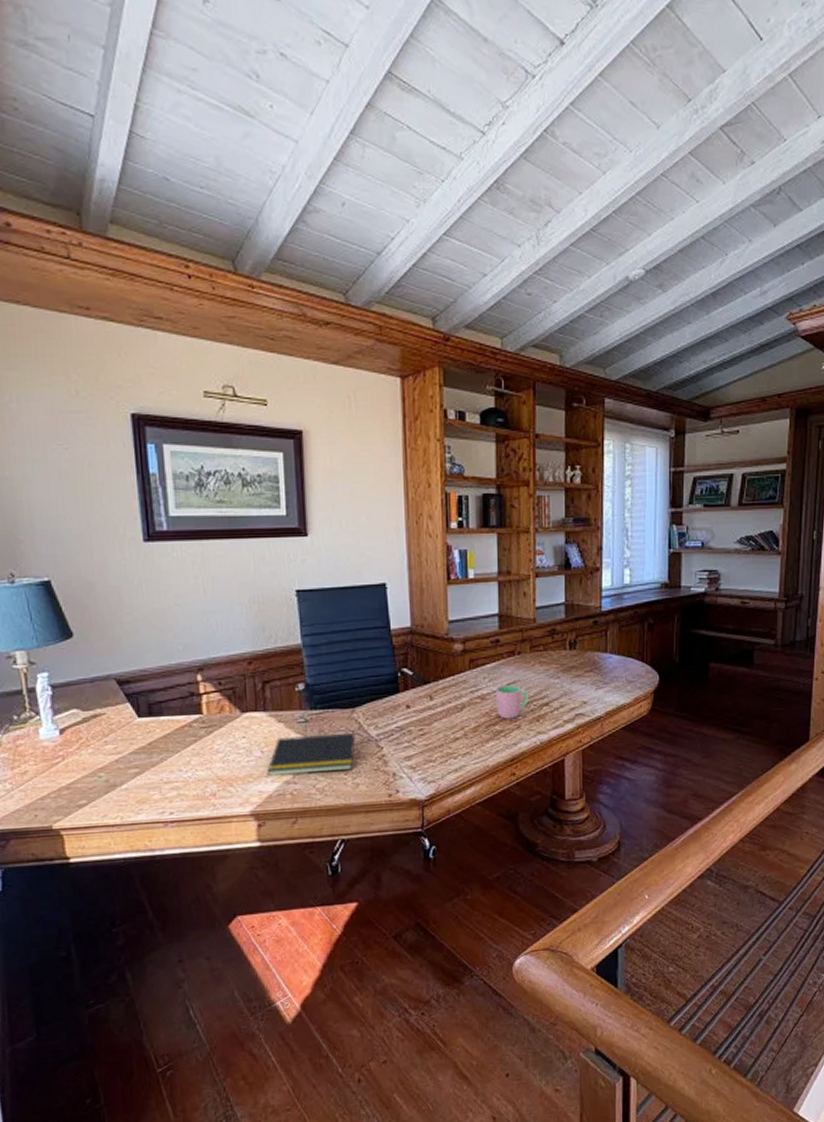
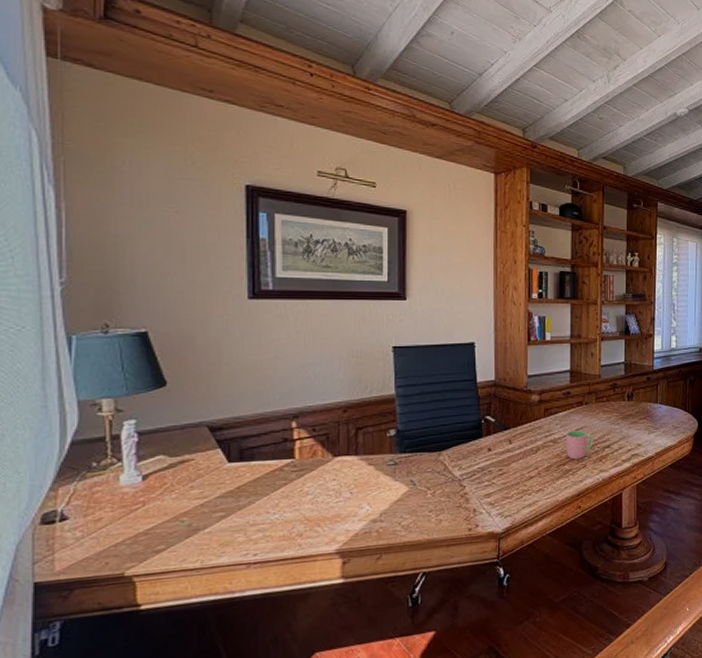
notepad: present [267,732,356,776] -> none [355,473,441,515]

